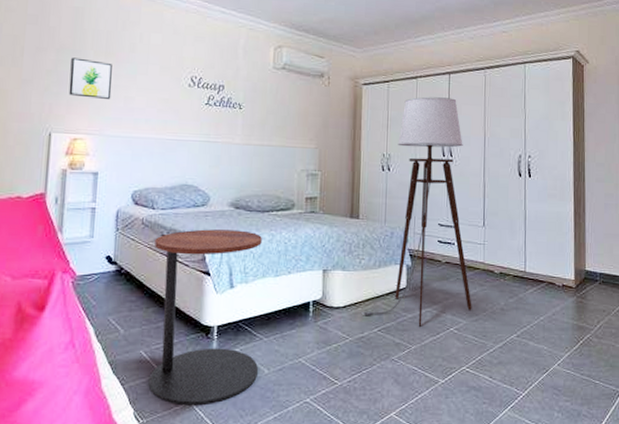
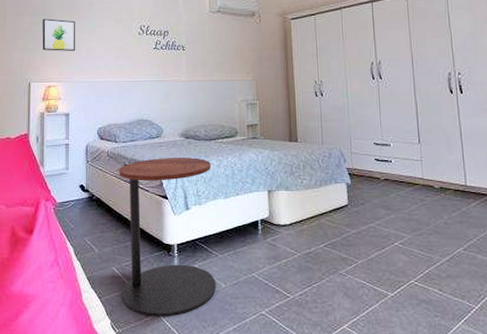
floor lamp: present [361,96,472,327] -> none [307,24,415,242]

